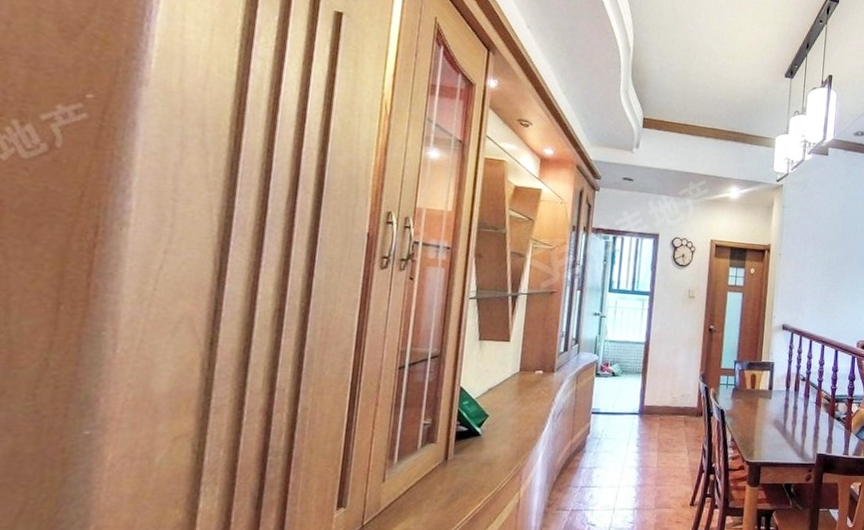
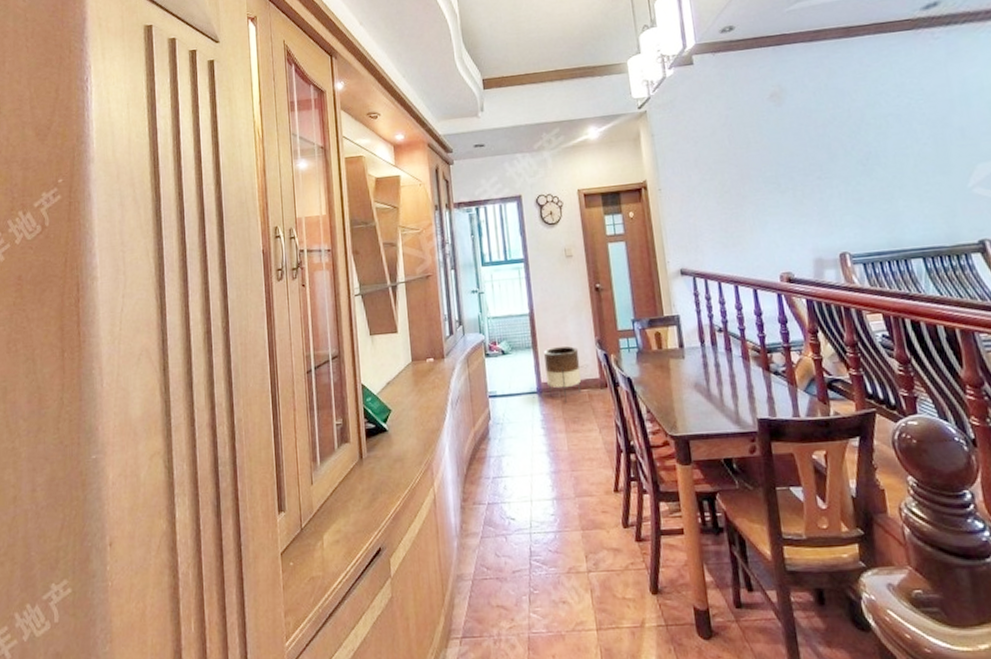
planter: none [648,375,684,426] -> present [544,346,582,403]

